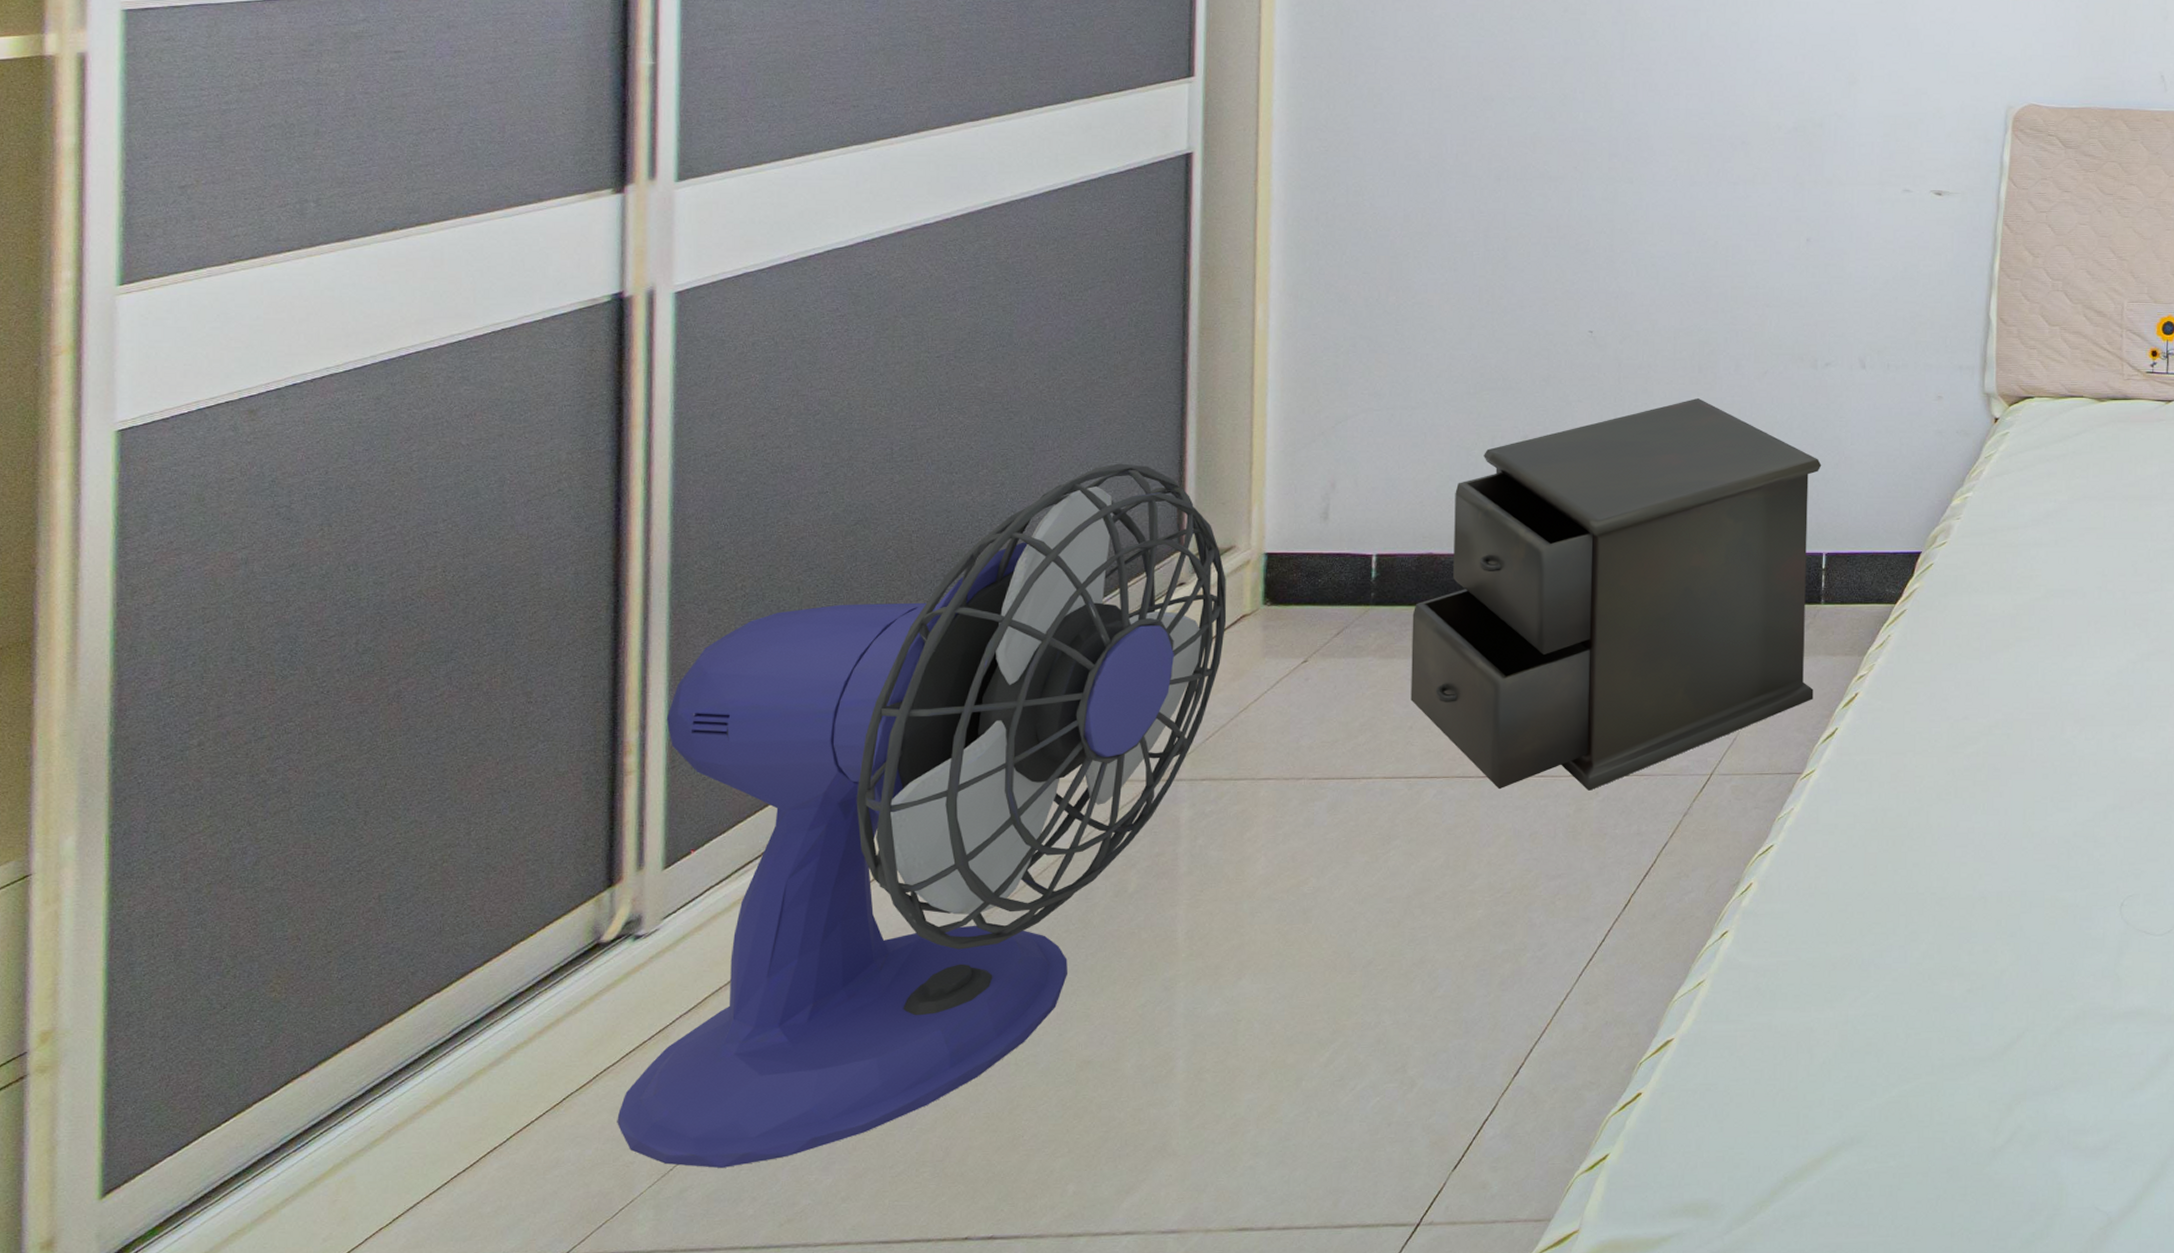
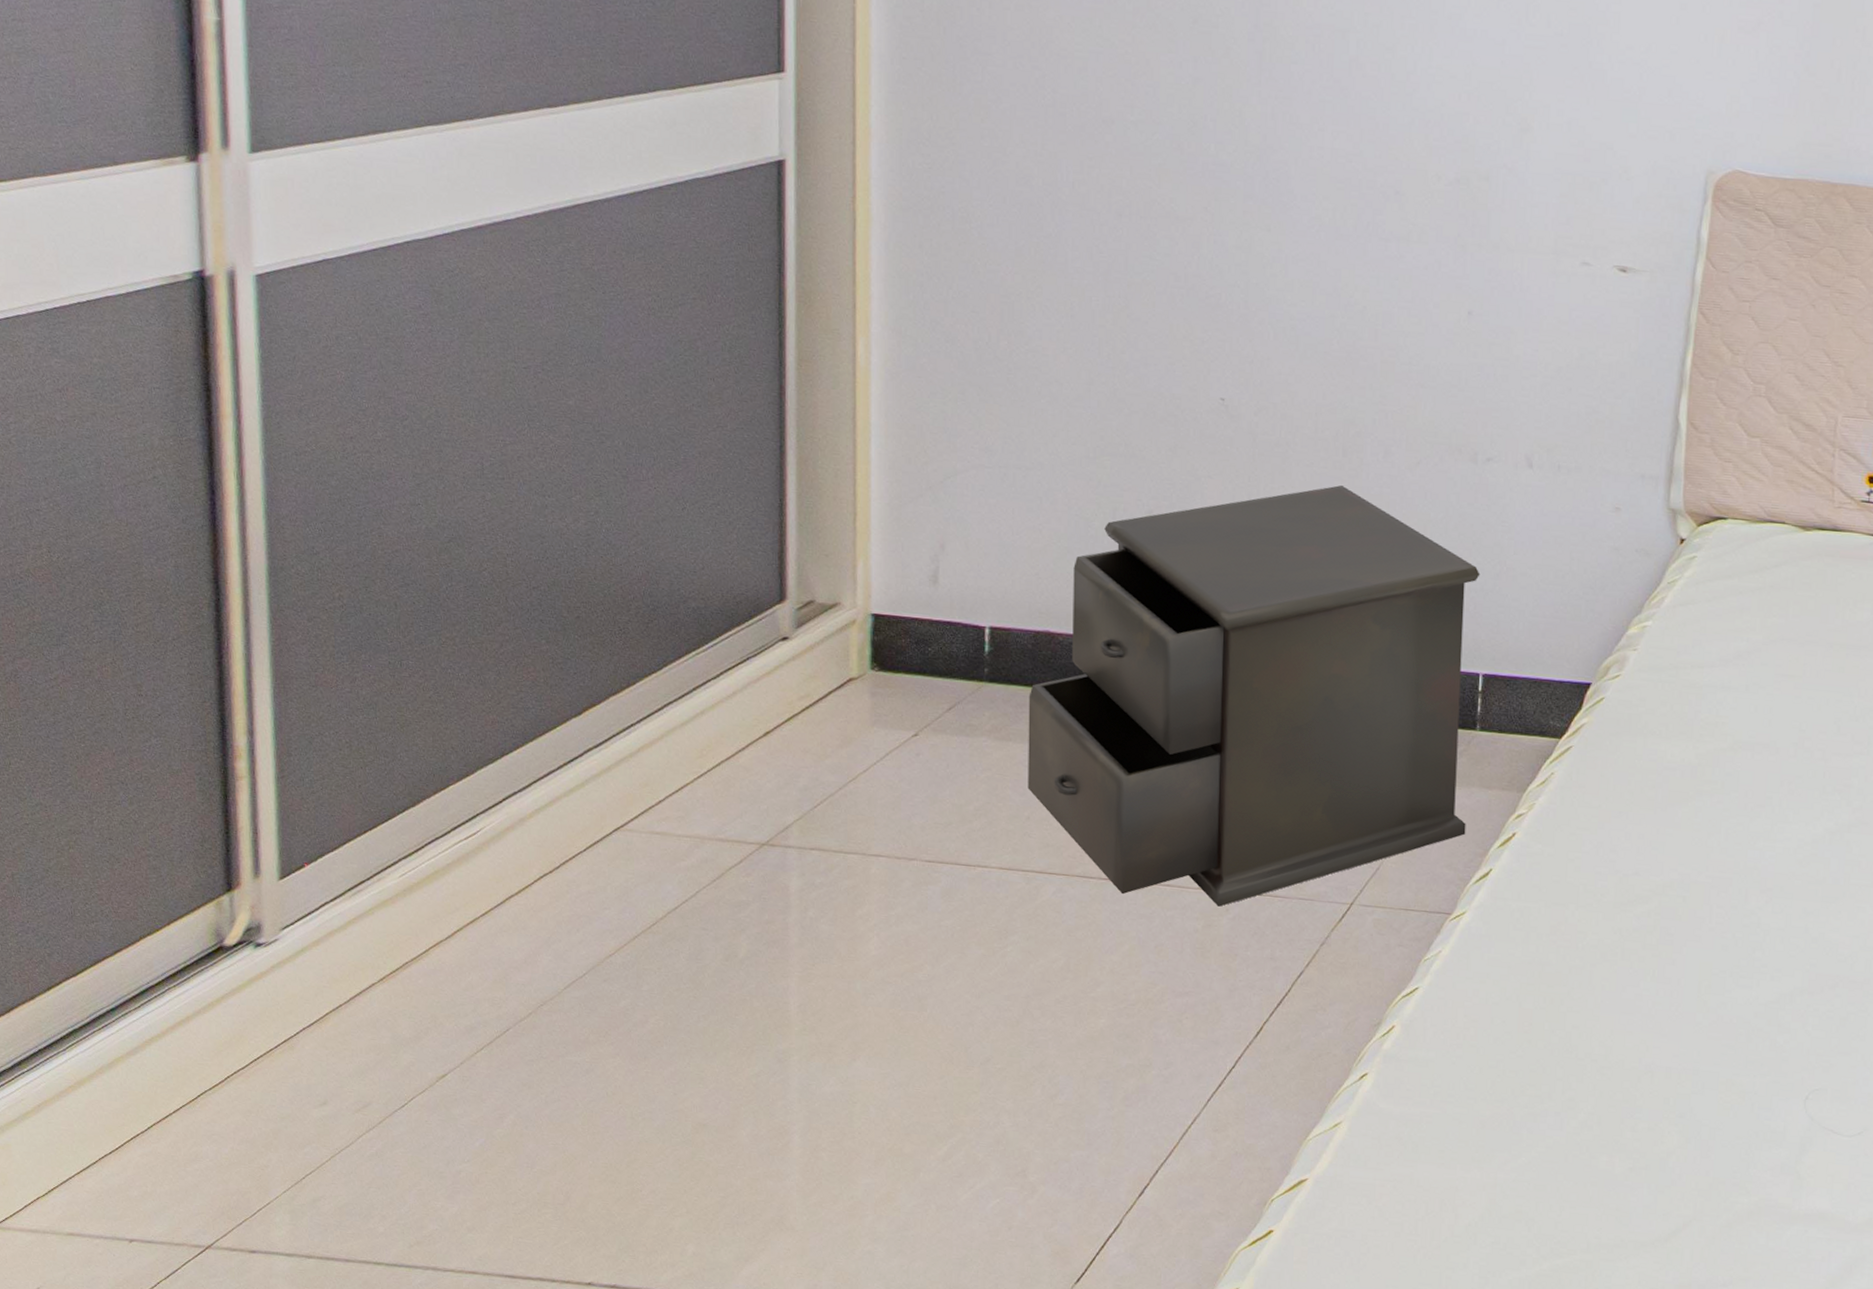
electric fan: present [617,463,1227,1168] -> none [249,501,833,1183]

